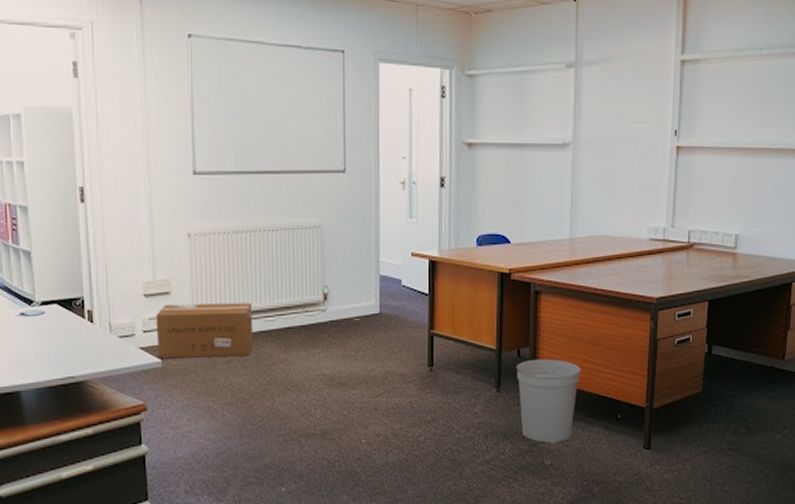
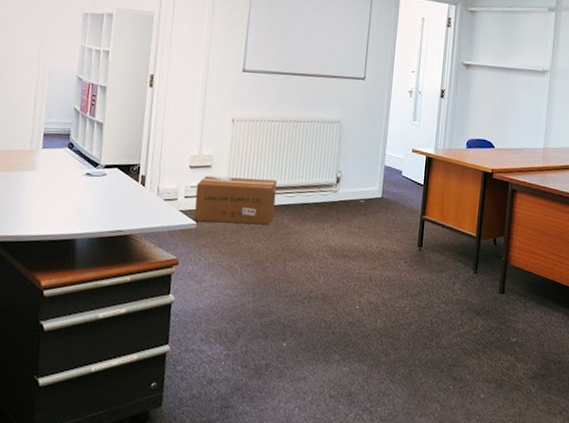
plant pot: present [516,359,581,444] -> none [491,247,546,324]

